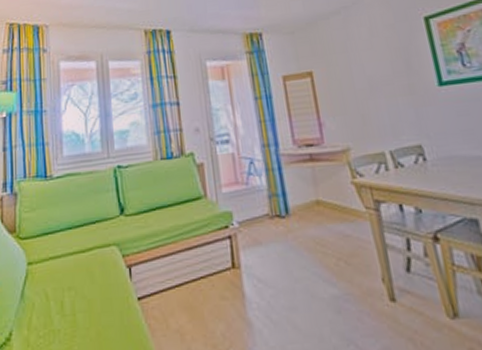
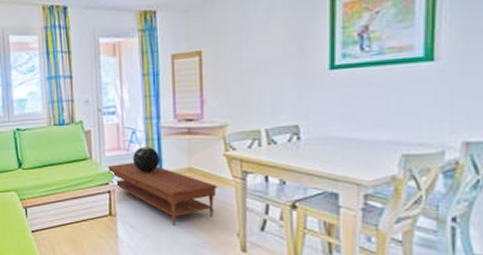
coffee table: none [226,198,352,274] -> present [108,162,217,225]
decorative globe: none [253,177,284,209] -> present [133,145,160,172]

